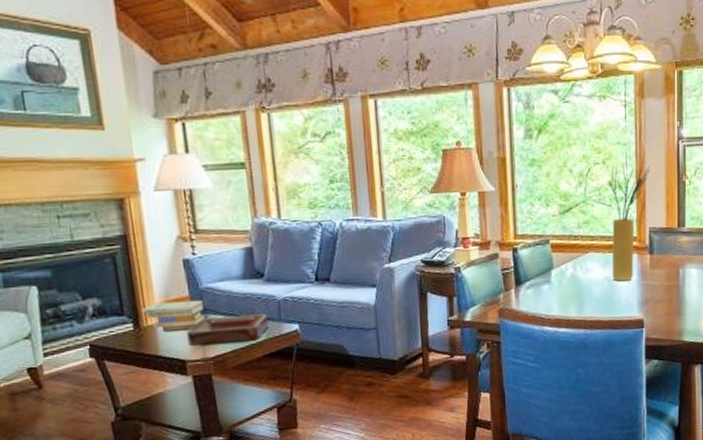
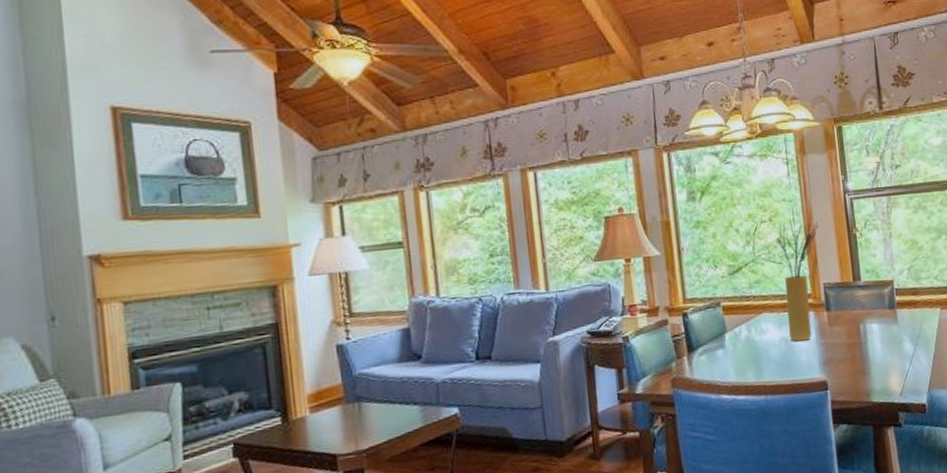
books: present [140,300,205,332] -> none [290,387,358,424]
decorative tray: present [187,314,269,346] -> none [339,398,427,438]

